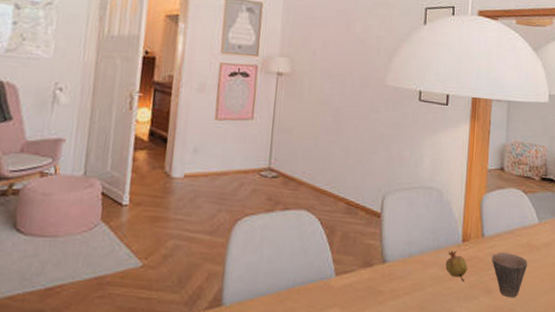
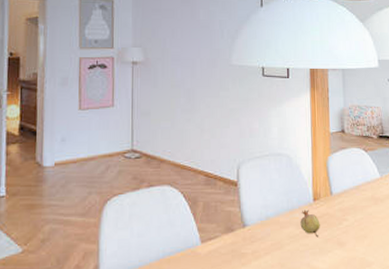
cup: present [491,252,528,298] -> none [340,207,375,248]

